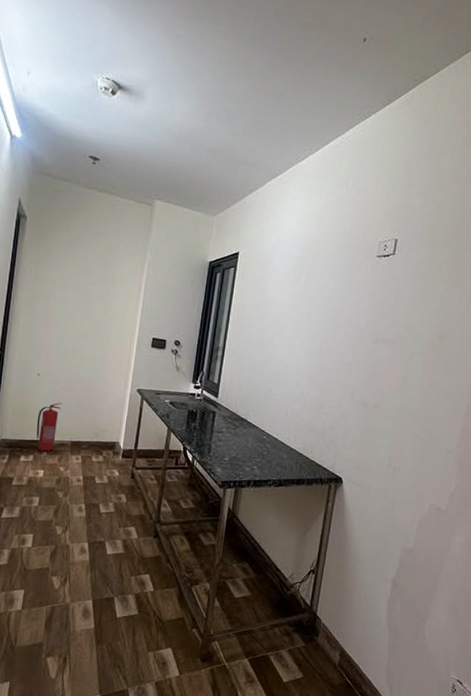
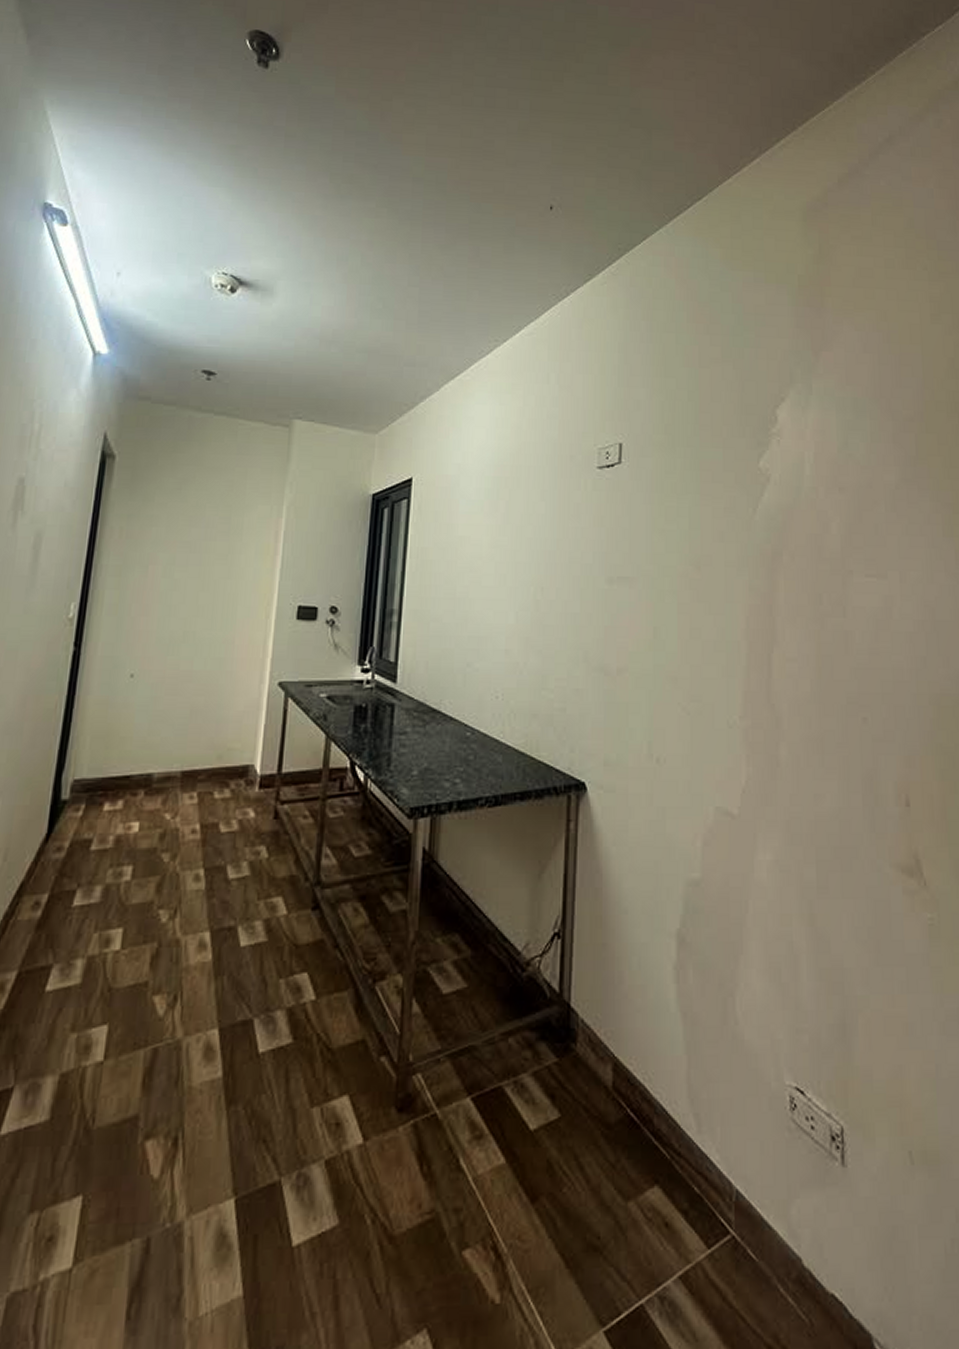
fire extinguisher: present [36,403,62,452] -> none [128,715,167,793]

